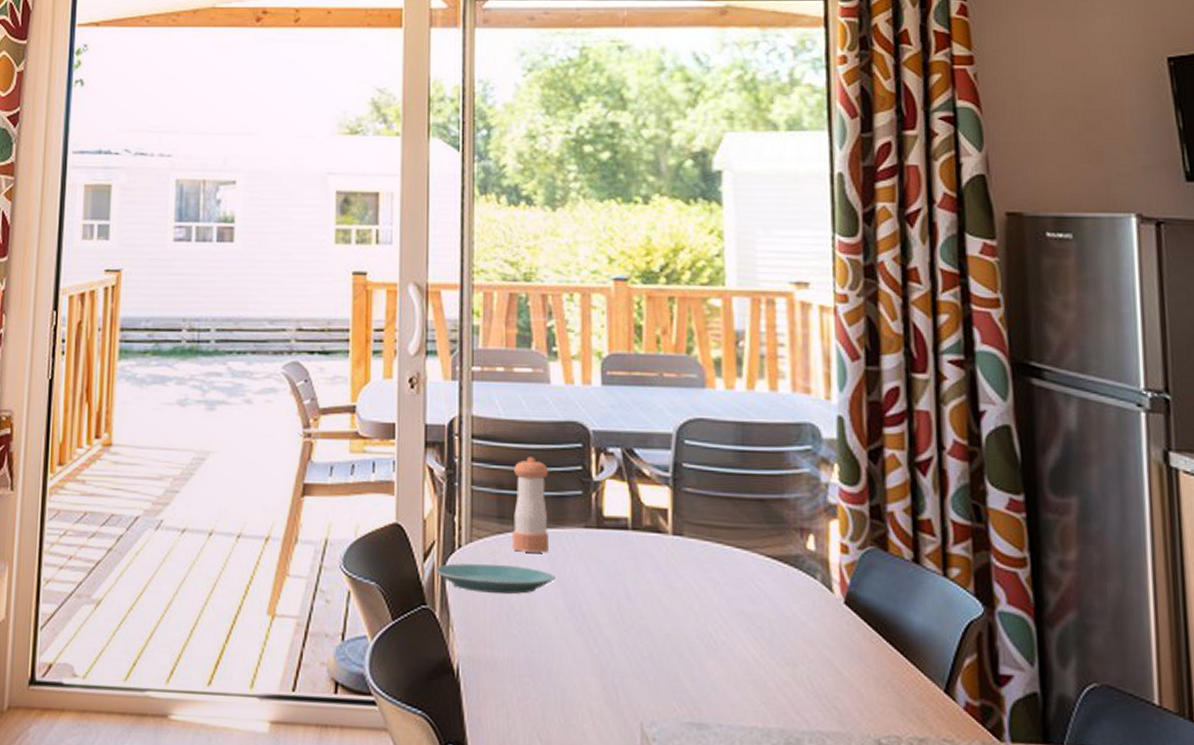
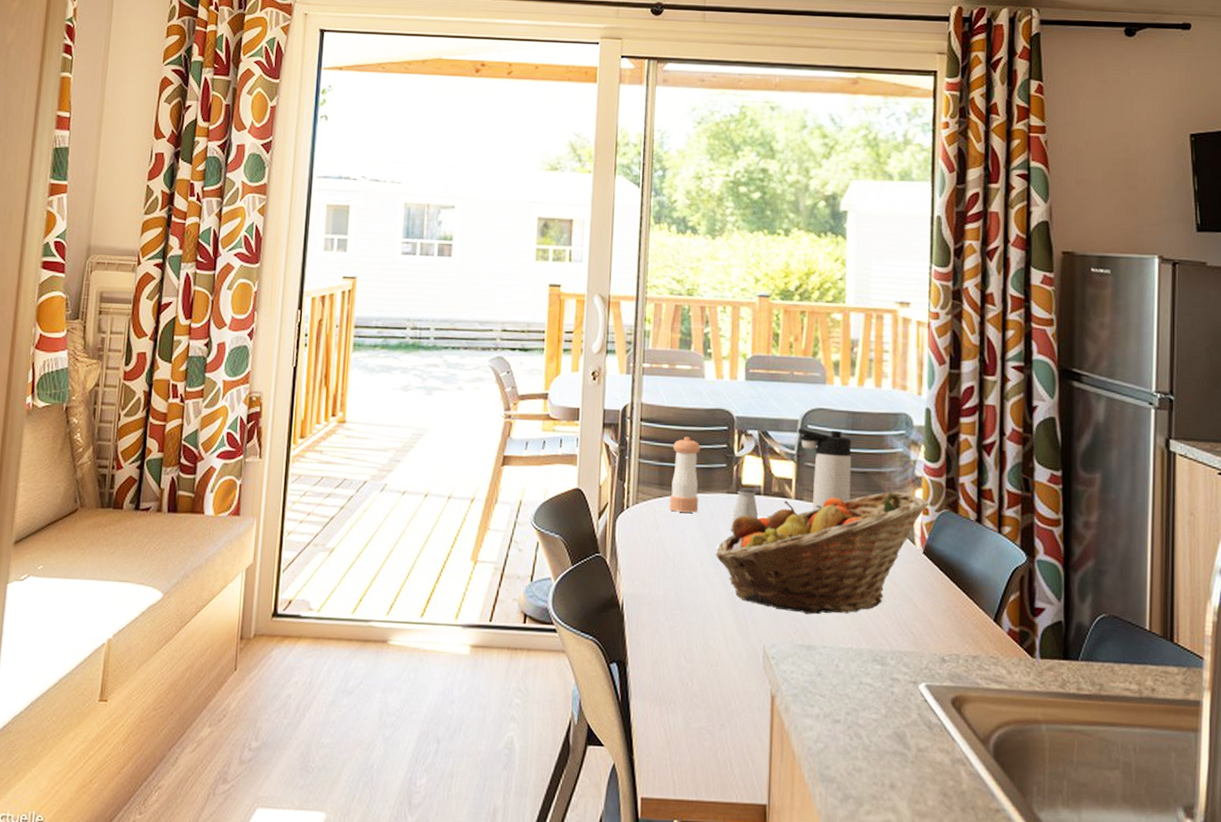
plate: present [434,563,556,595] -> none [607,520,703,545]
fruit basket: none [573,523,849,683] -> present [715,491,930,615]
saltshaker: none [590,521,626,576] -> present [730,488,758,531]
thermos bottle: none [671,445,745,550] -> present [797,429,852,511]

